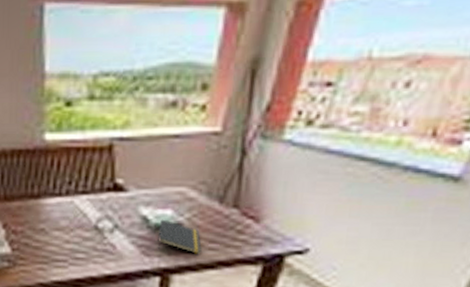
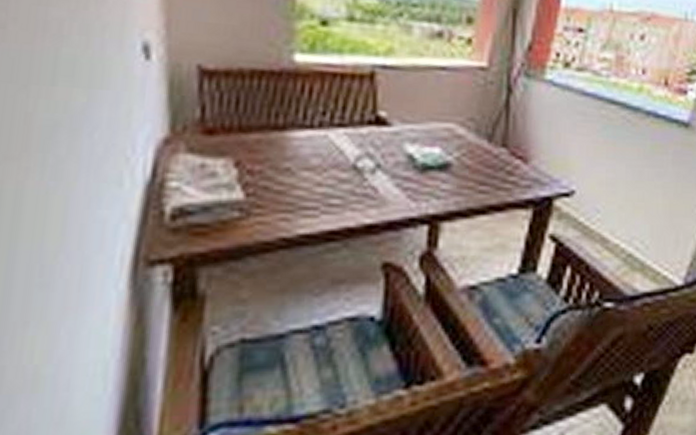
notepad: present [157,219,202,254] -> none [425,158,472,198]

